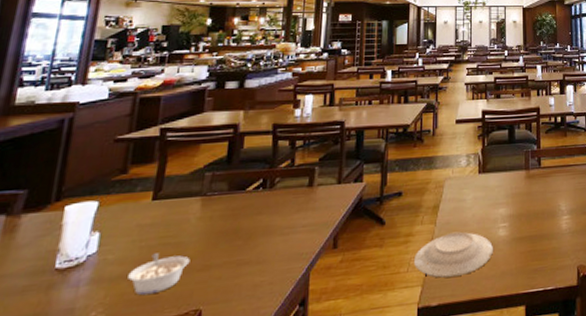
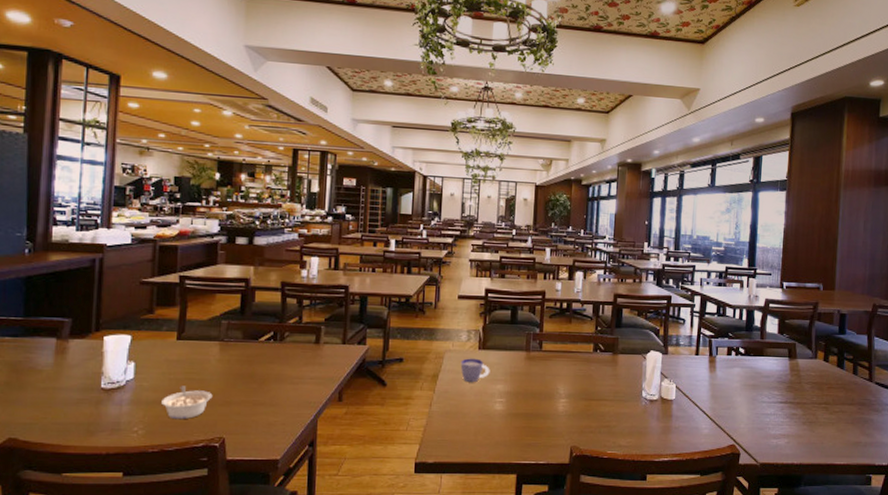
plate: present [414,231,493,278] -> none [413,401,489,440]
cup: none [461,183,492,210] -> present [460,358,490,383]

